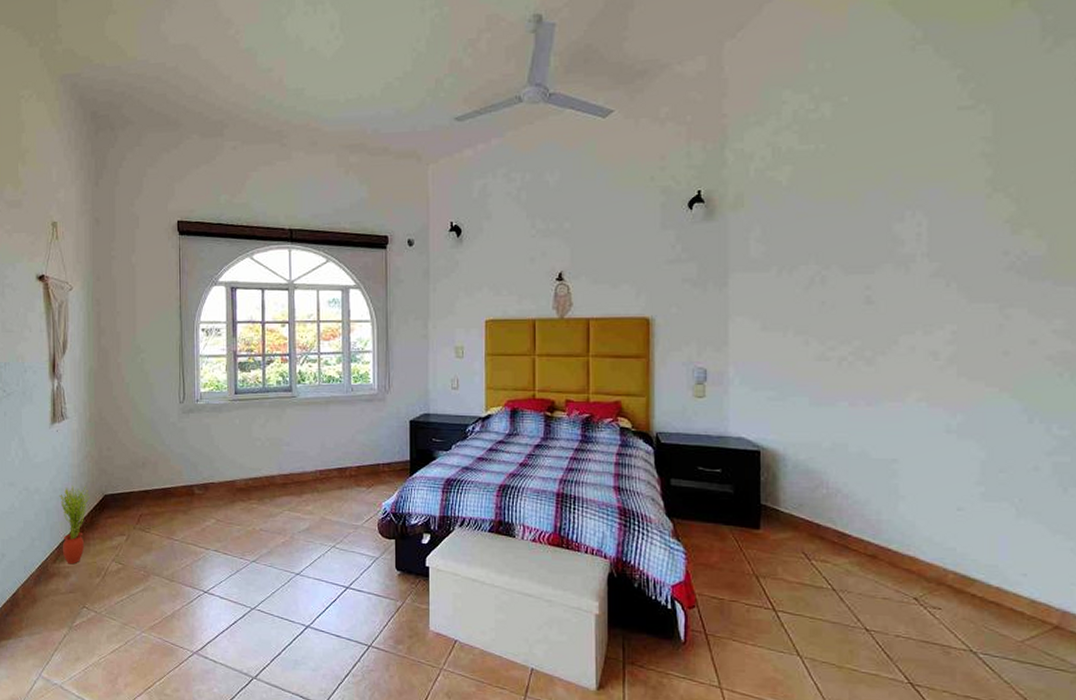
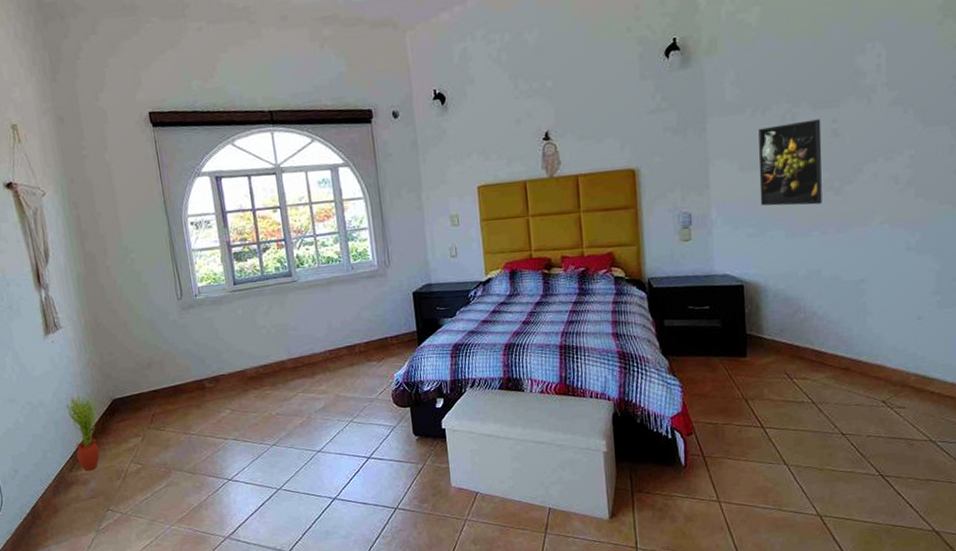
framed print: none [783,284,853,373] -> present [758,119,822,206]

